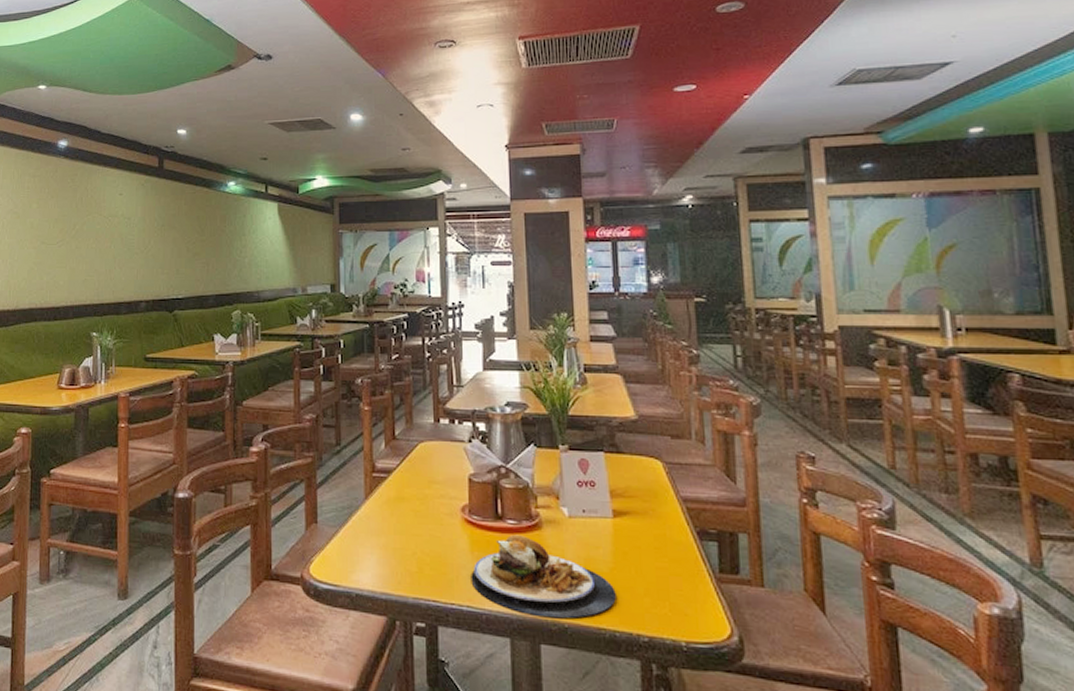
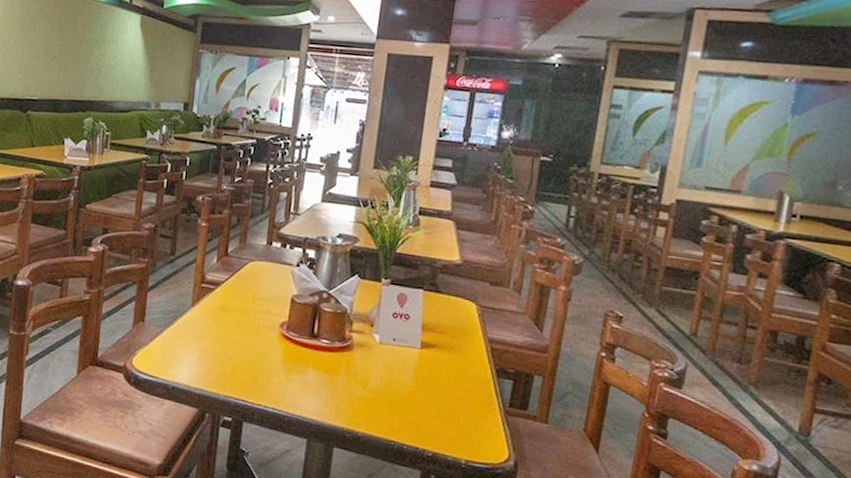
plate: present [471,534,616,619] -> none [279,352,411,430]

